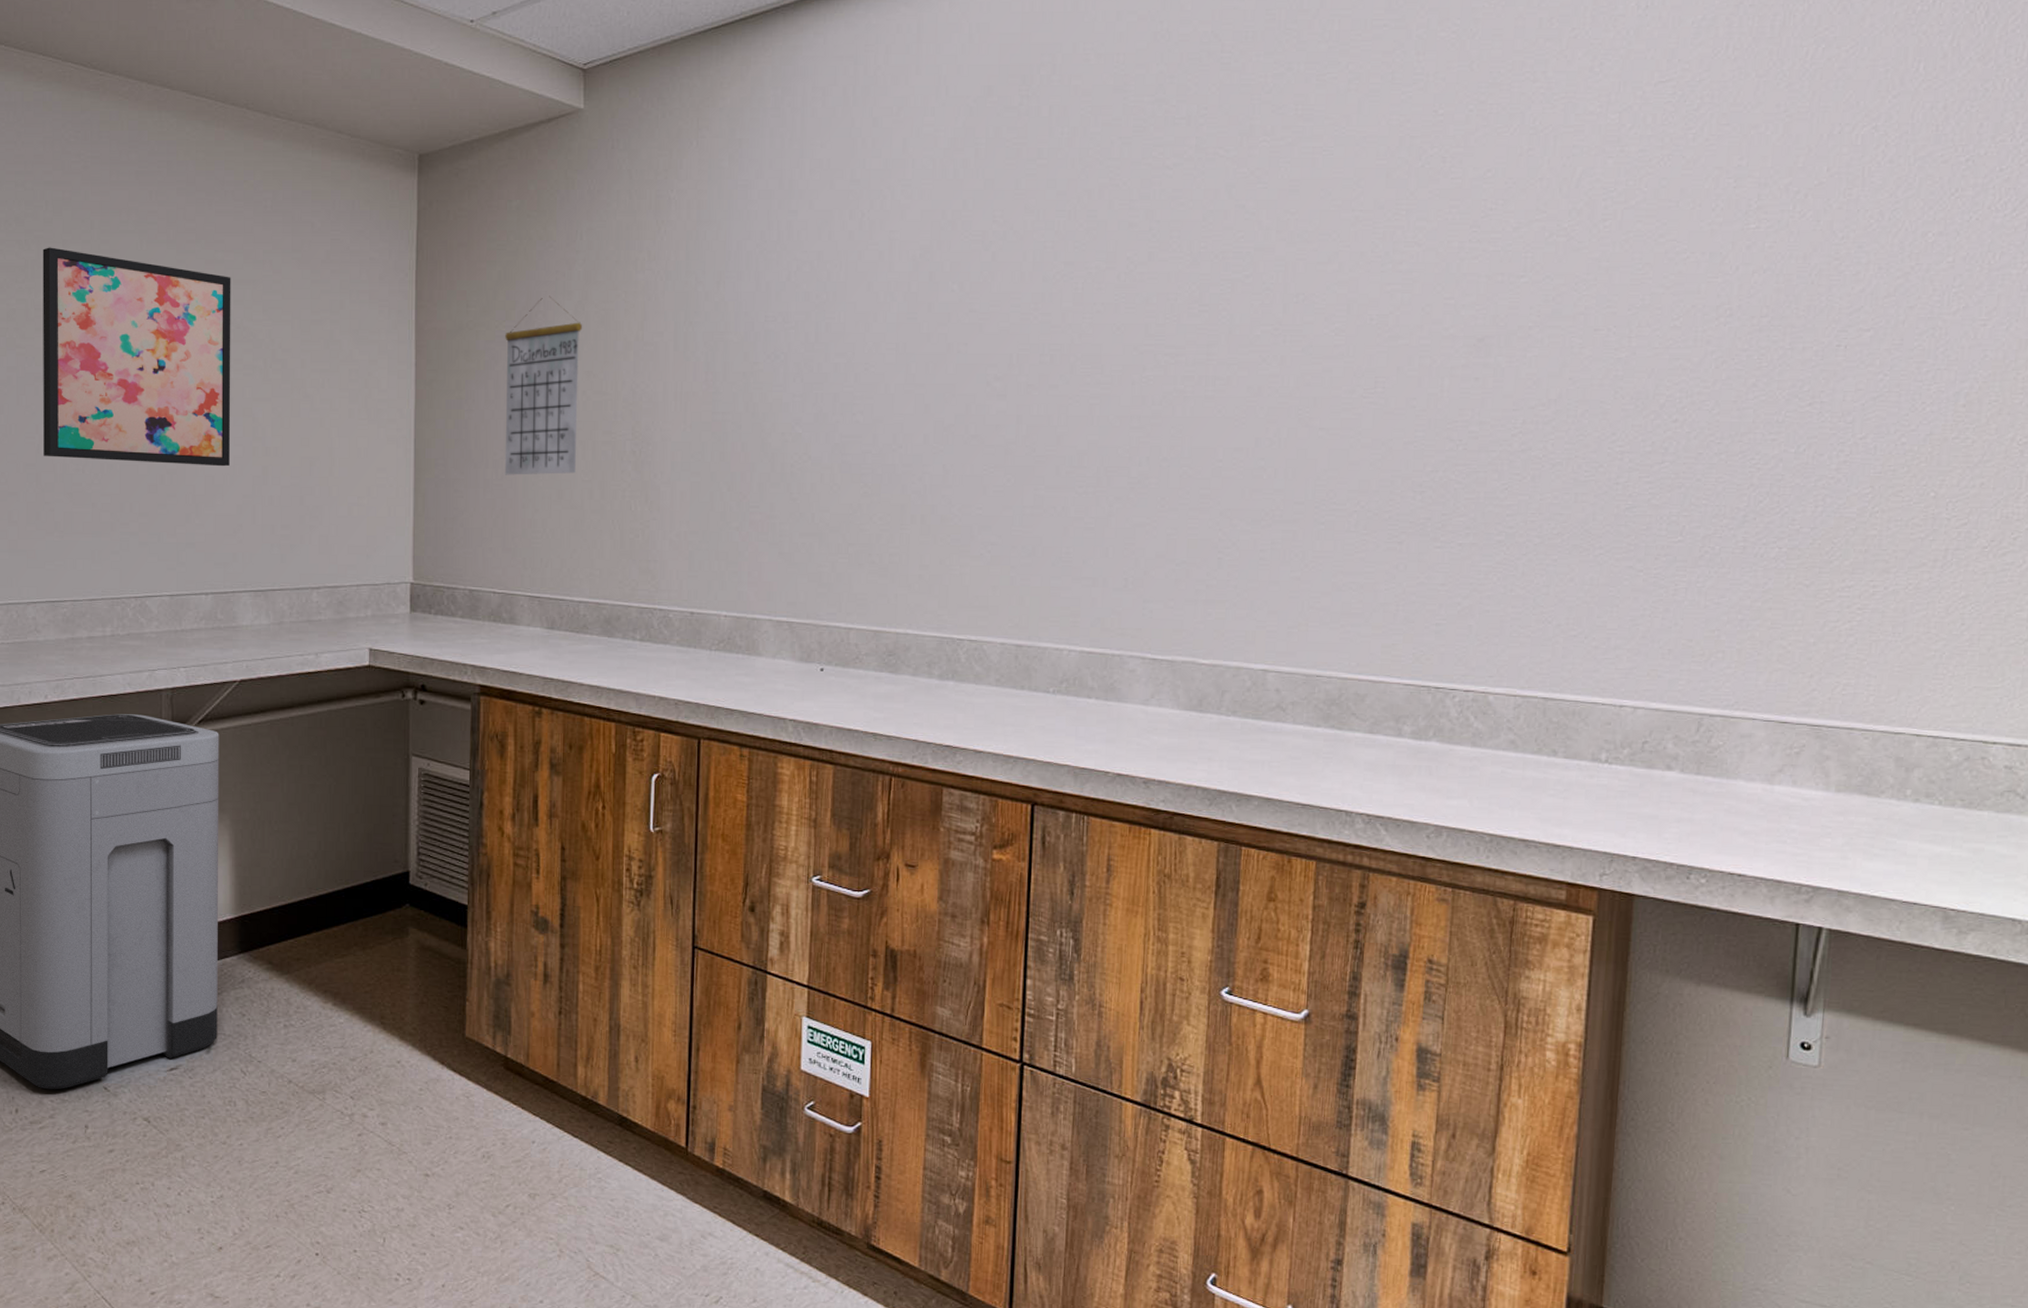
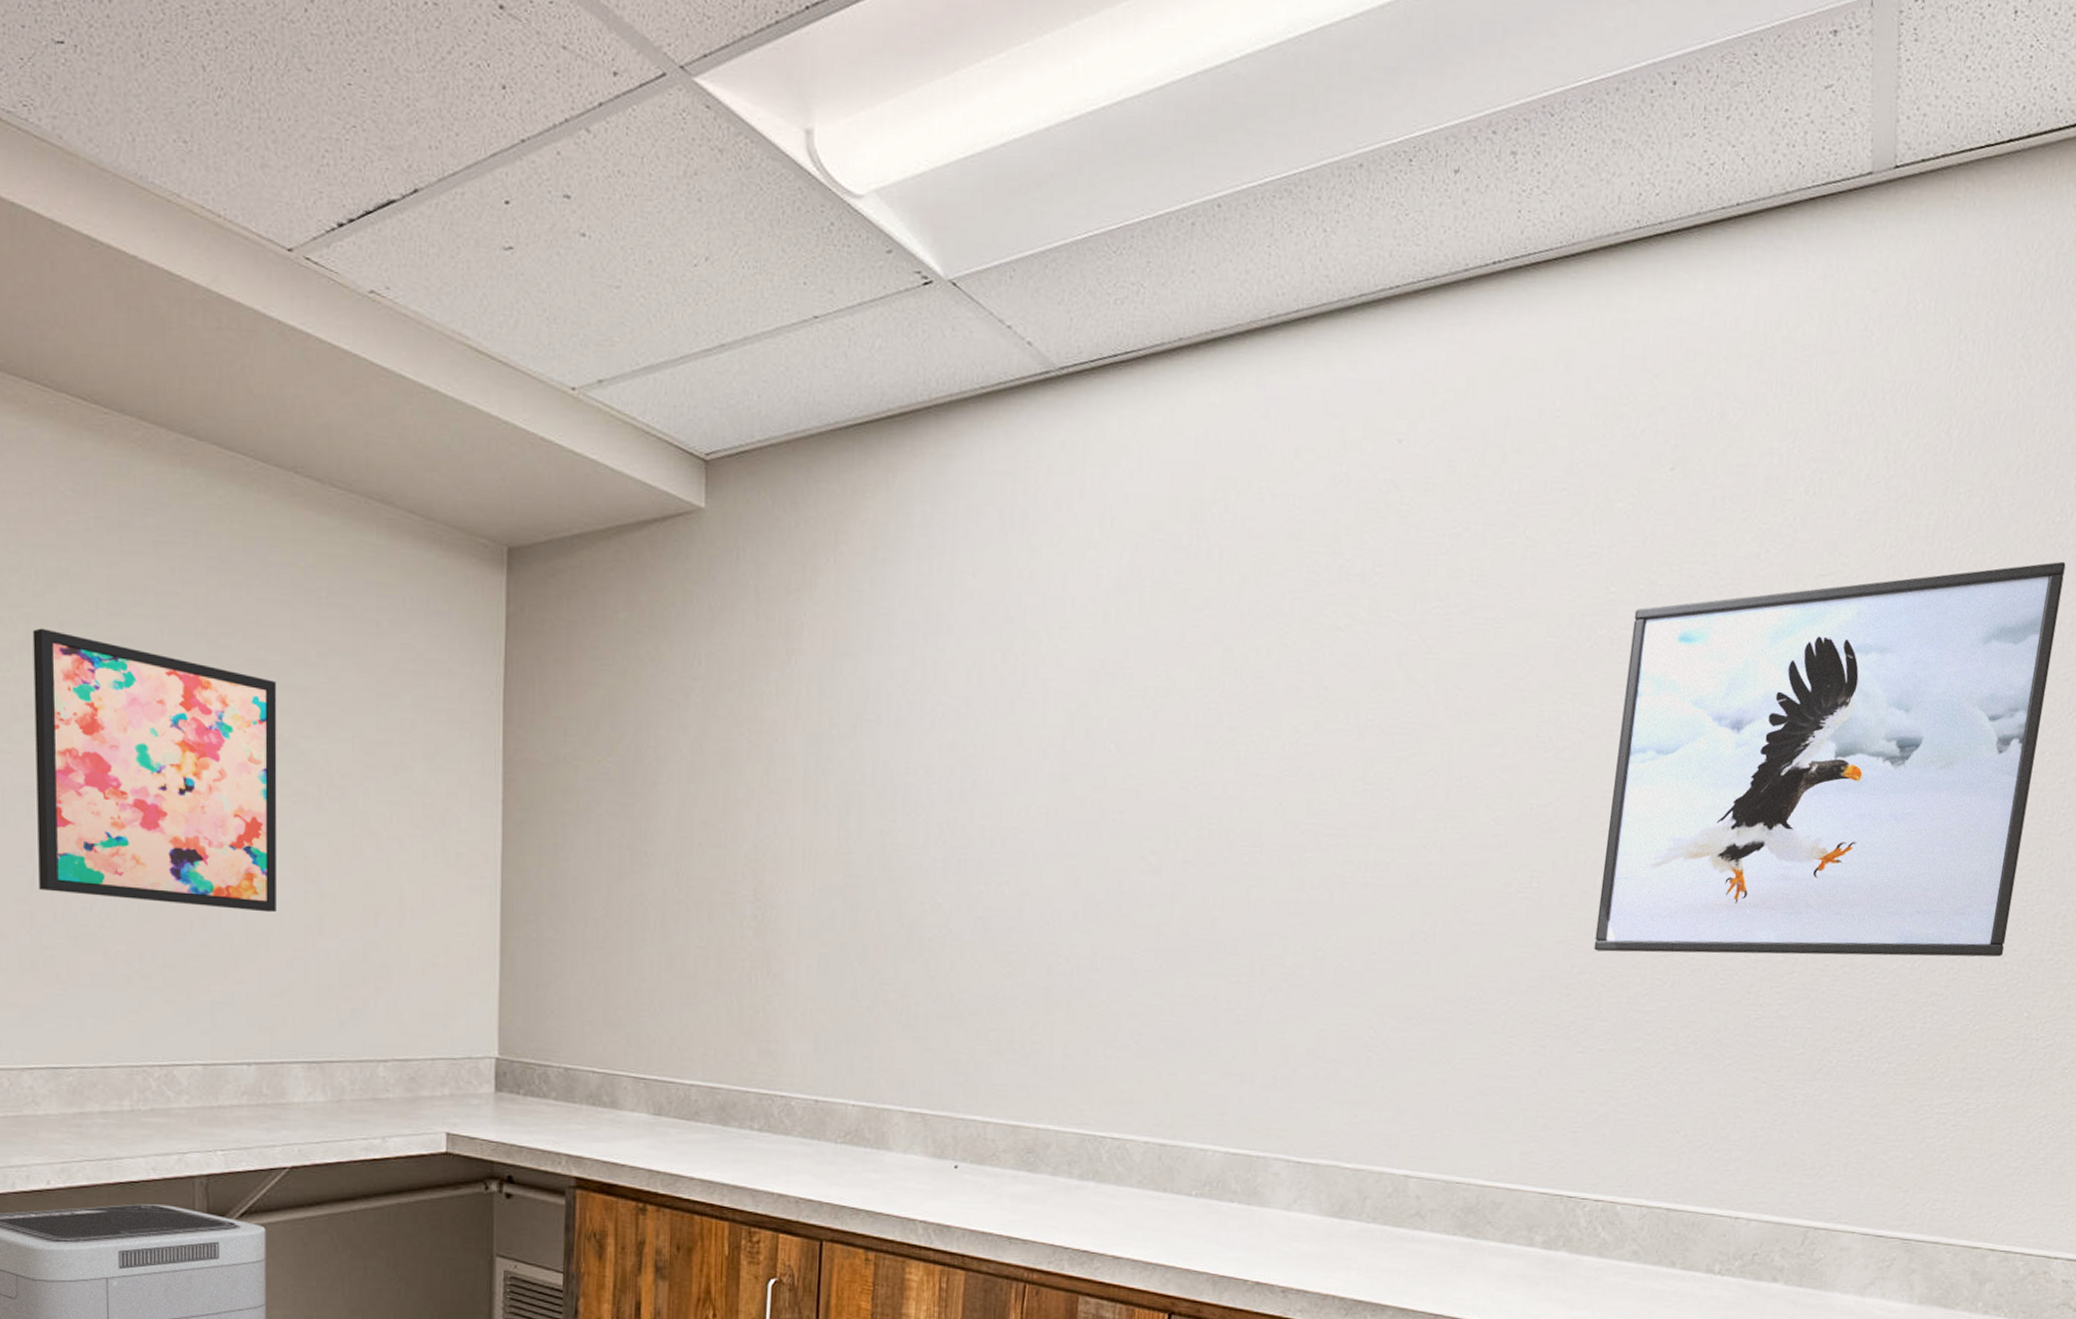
calendar: present [504,295,583,475] -> none [606,728,700,938]
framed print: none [1446,48,1932,450] -> present [1594,561,2066,957]

